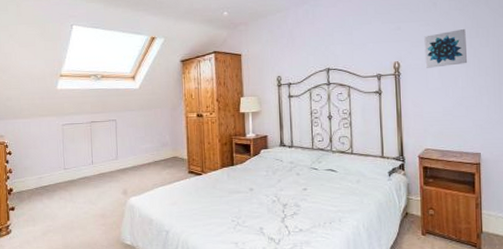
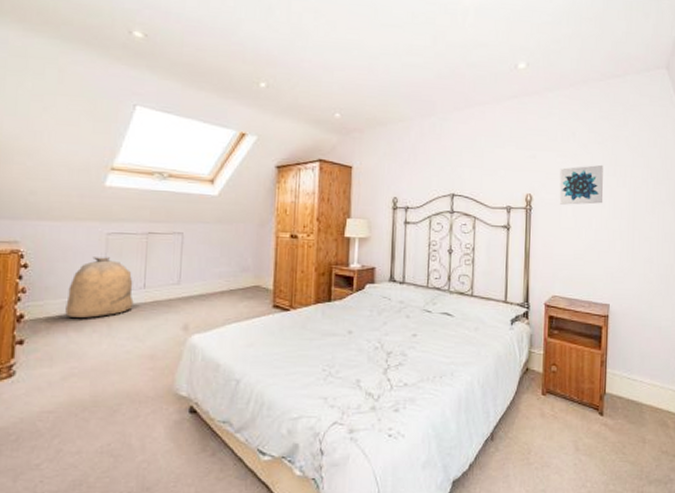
bag: none [39,143,86,189] -> present [65,257,134,318]

